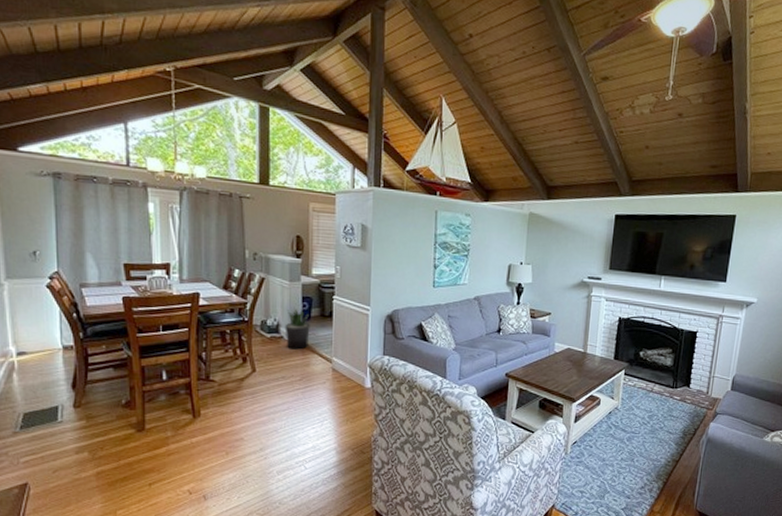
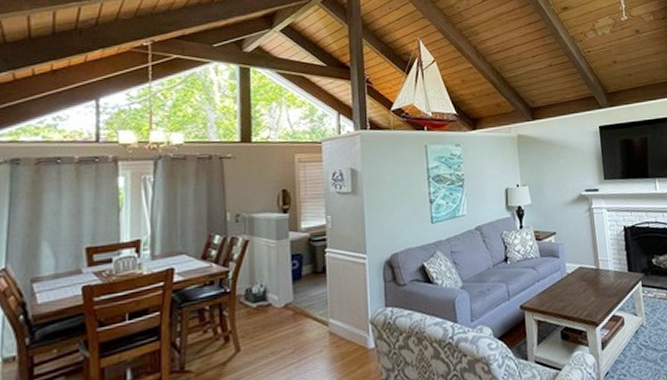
planter: present [285,307,310,350] -> none [273,268,302,318]

